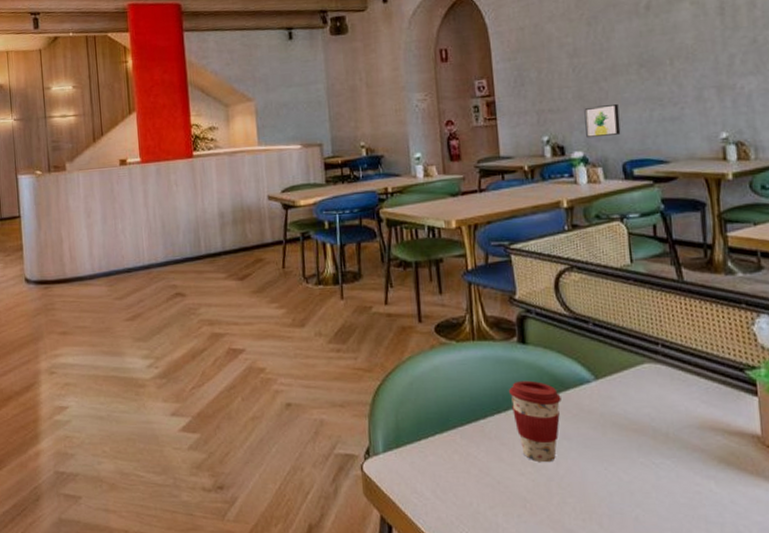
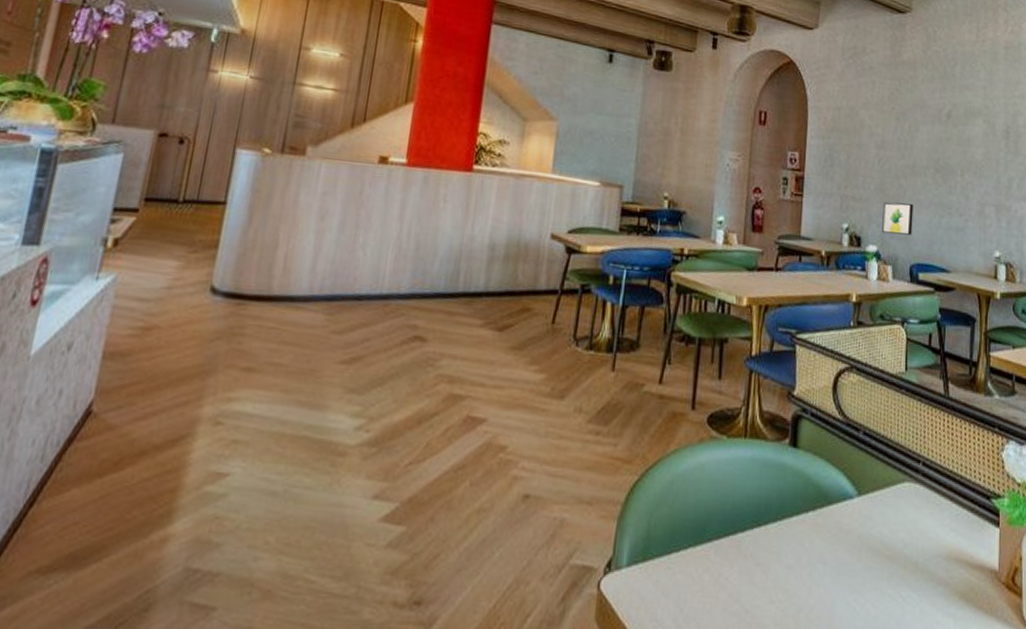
coffee cup: present [508,380,561,463] -> none [772,489,823,590]

